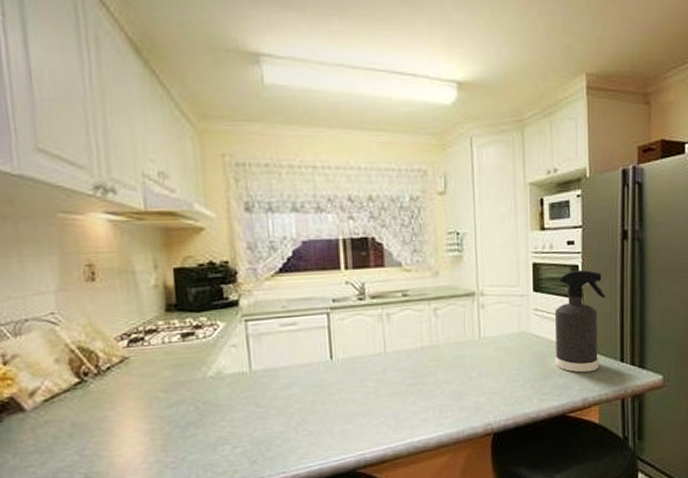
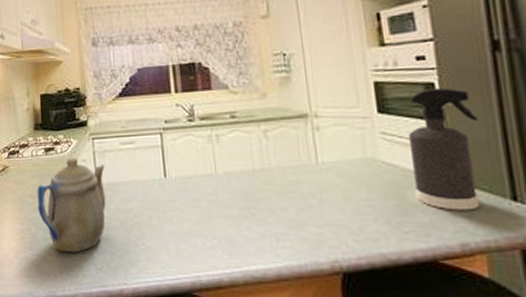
teapot: none [171,342,262,449] -> present [37,157,106,253]

